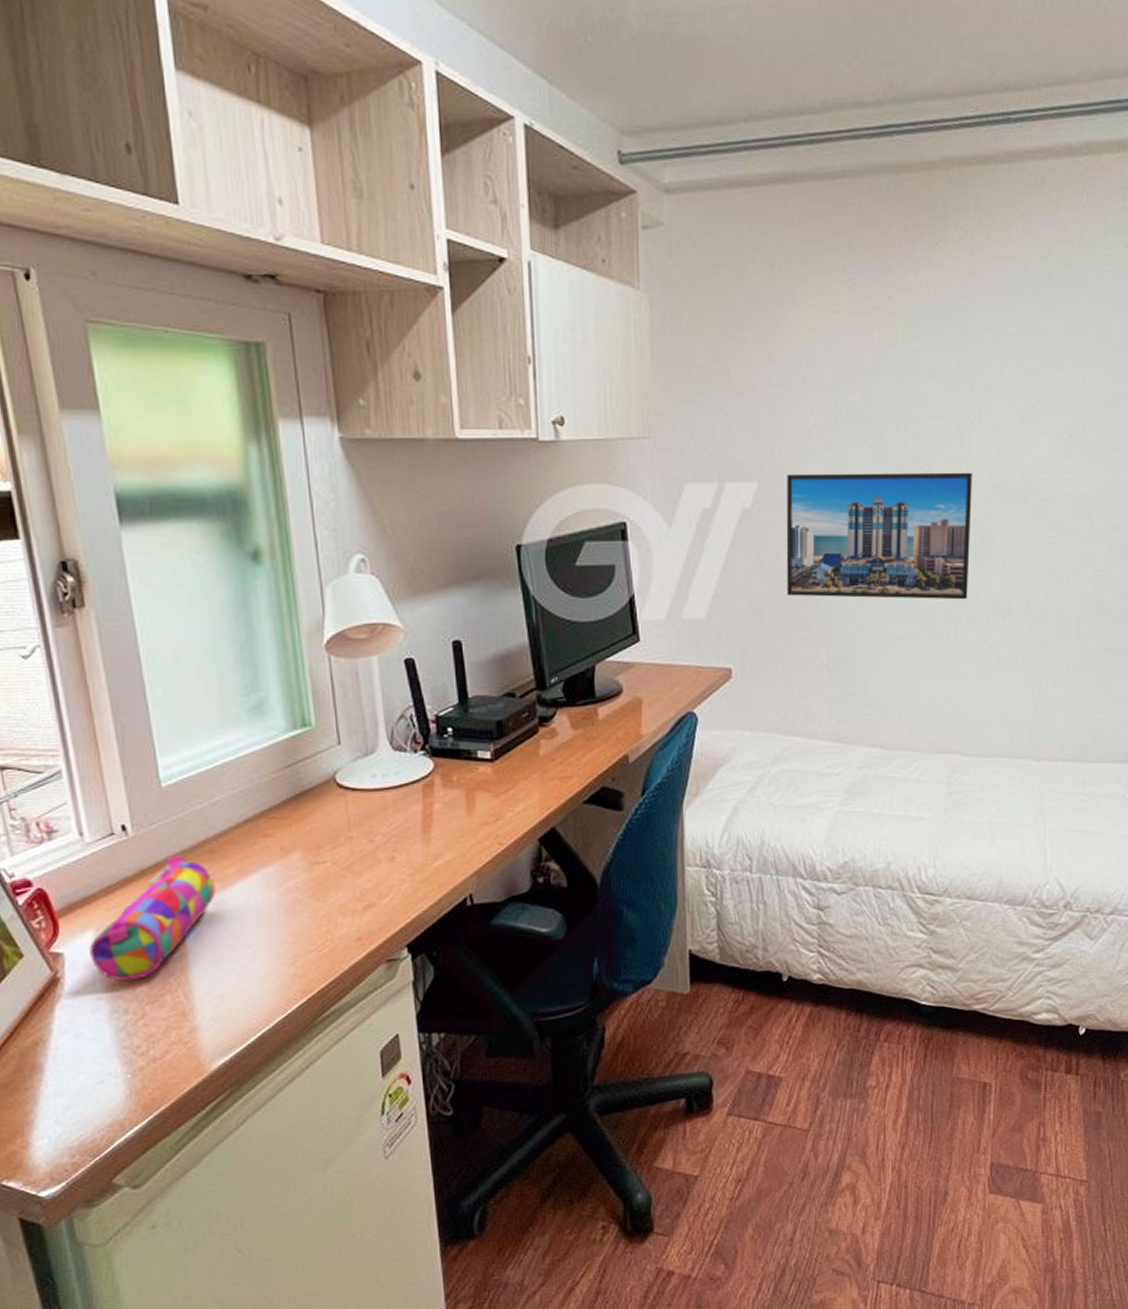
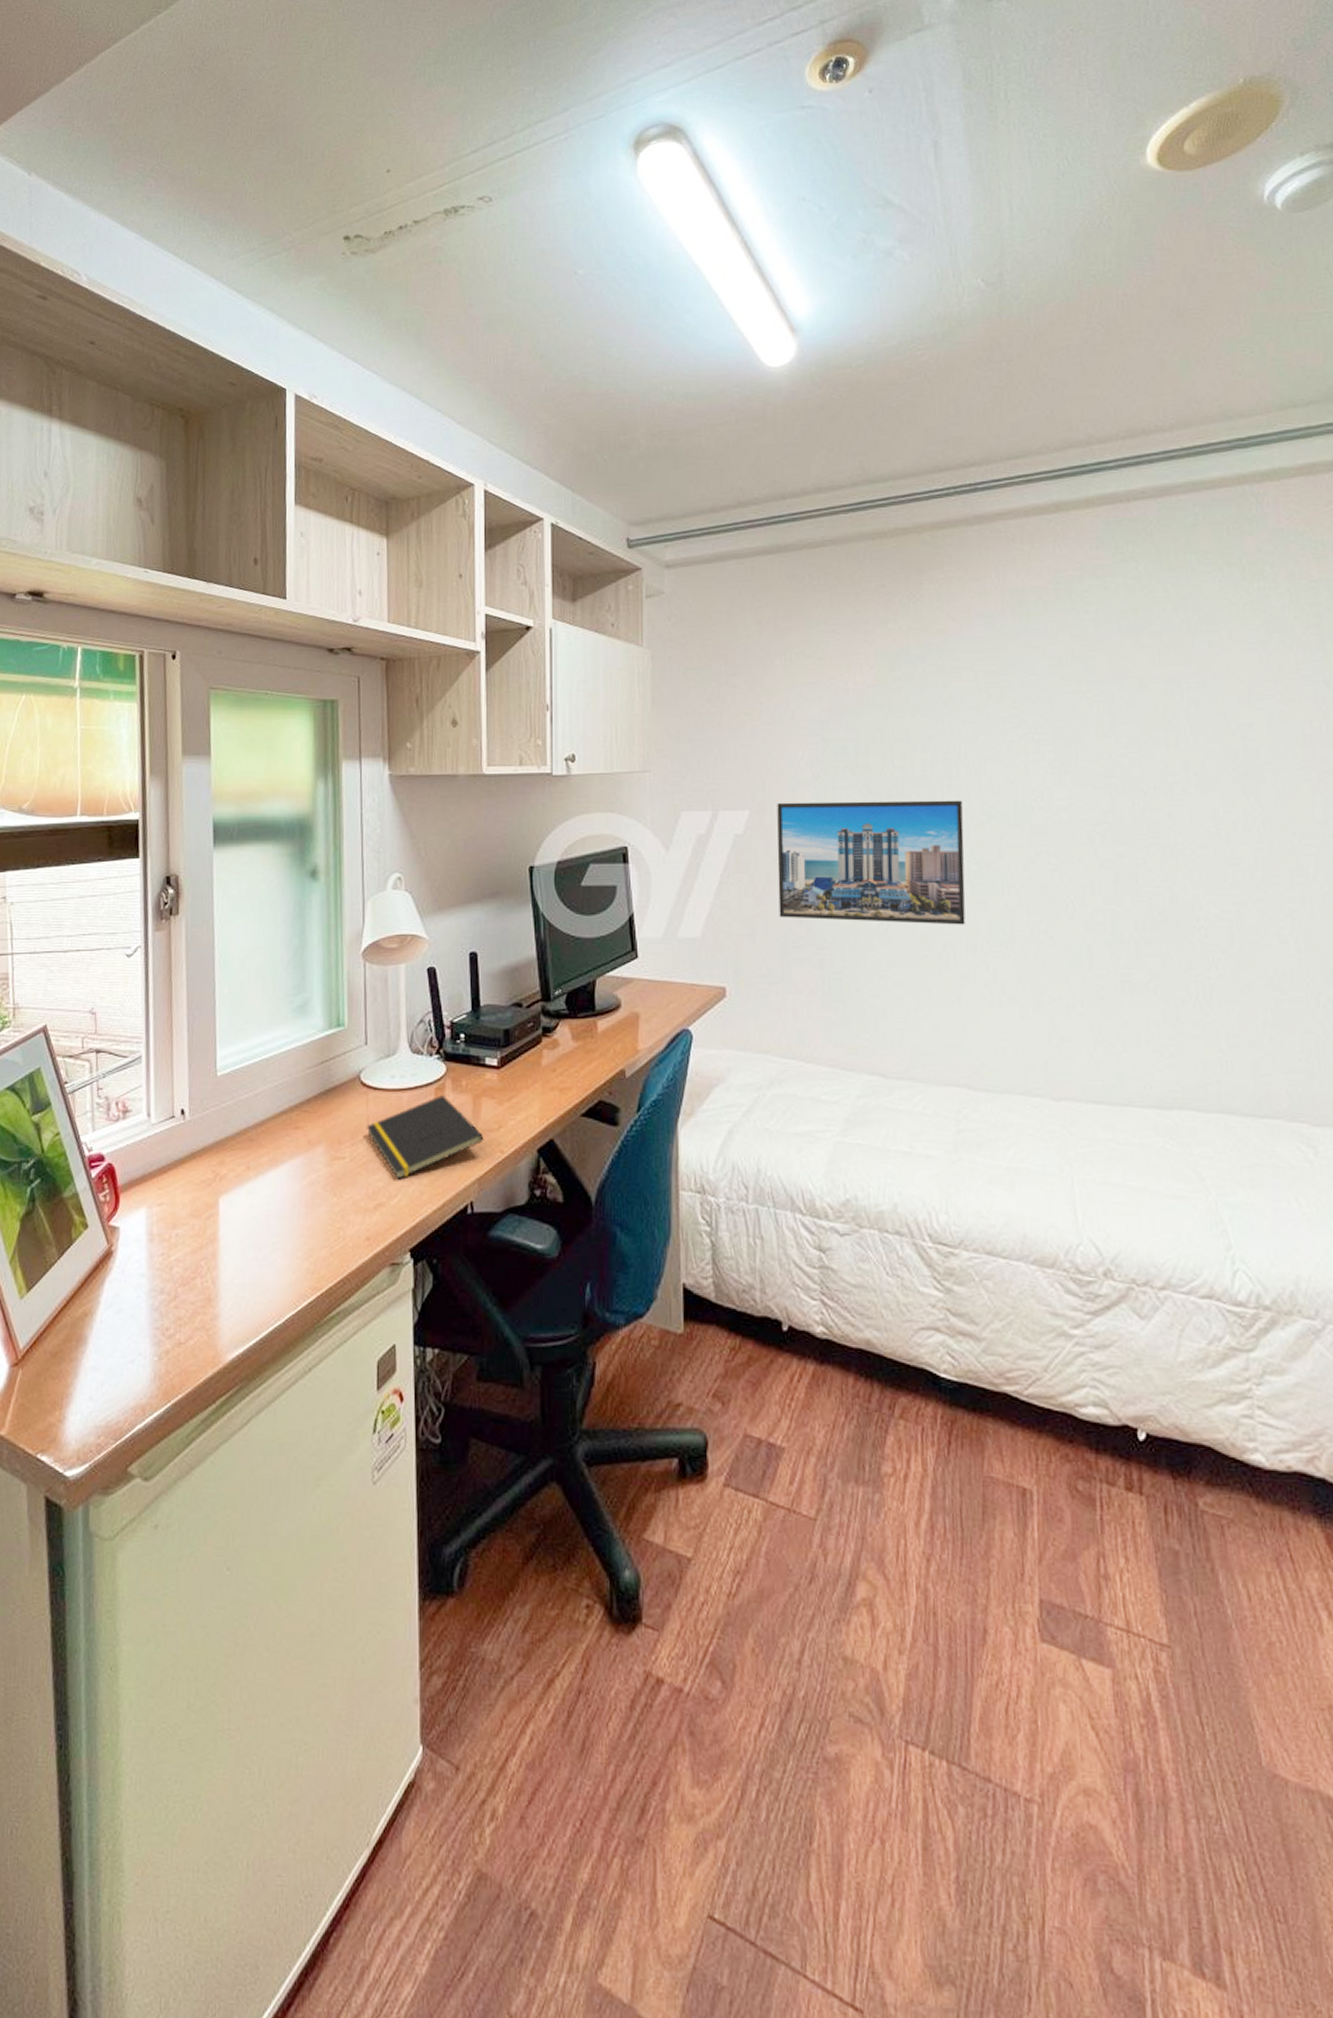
pencil case: present [89,855,215,981] -> none [140,1141,249,1261]
notepad: none [347,792,481,879] -> present [366,1095,484,1180]

